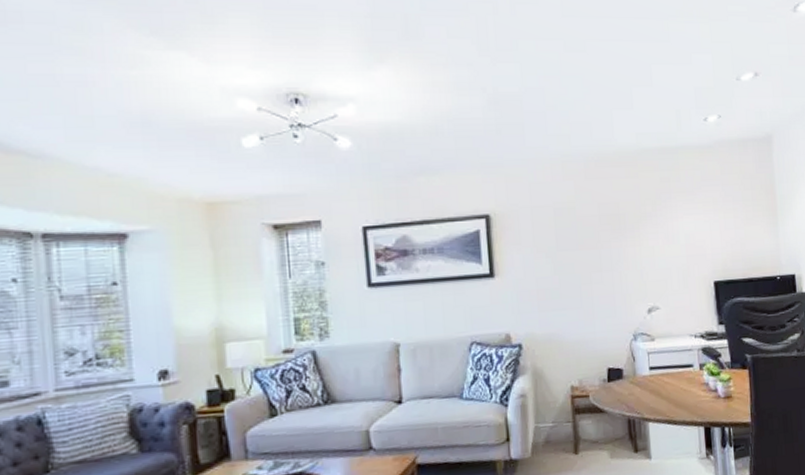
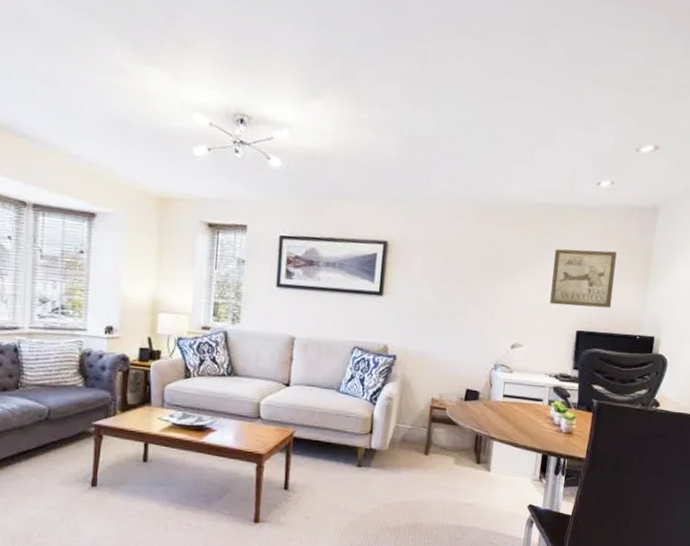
wall art: none [674,189,745,257] -> present [550,249,617,308]

